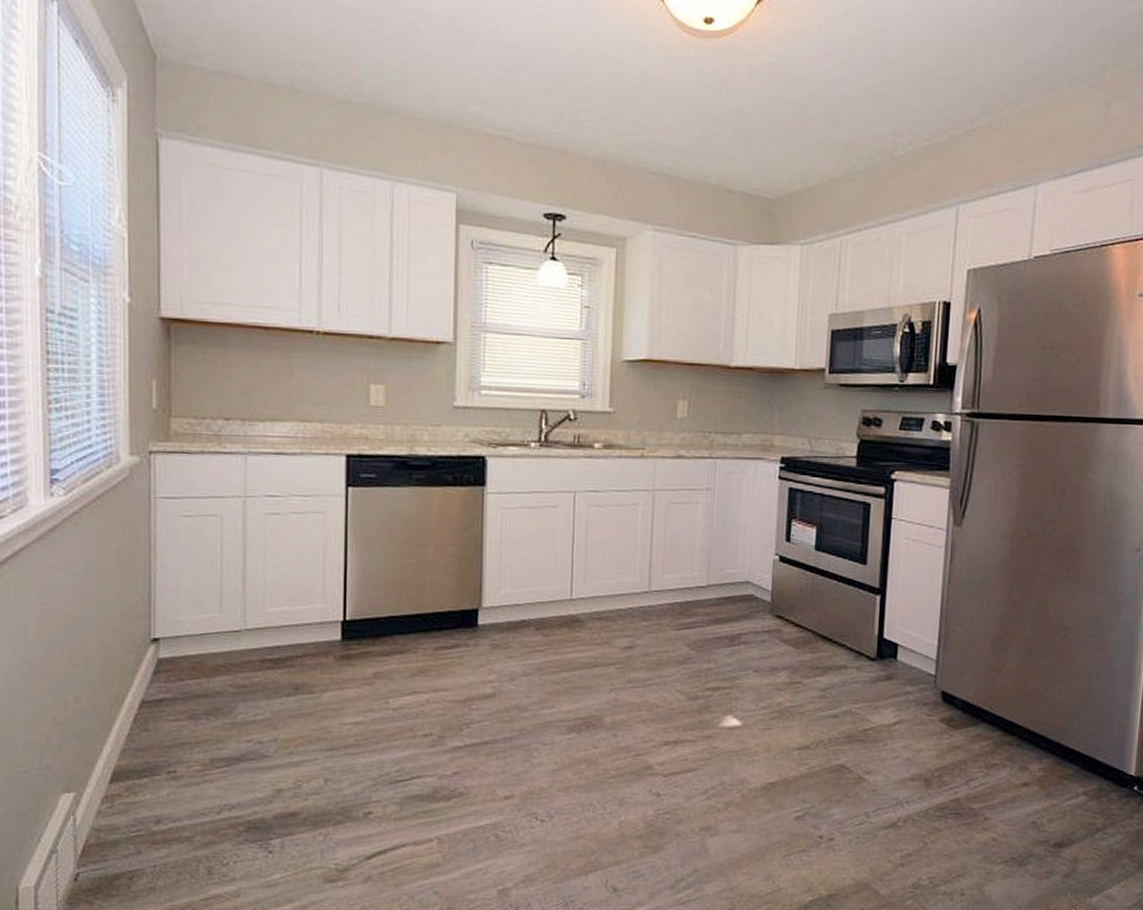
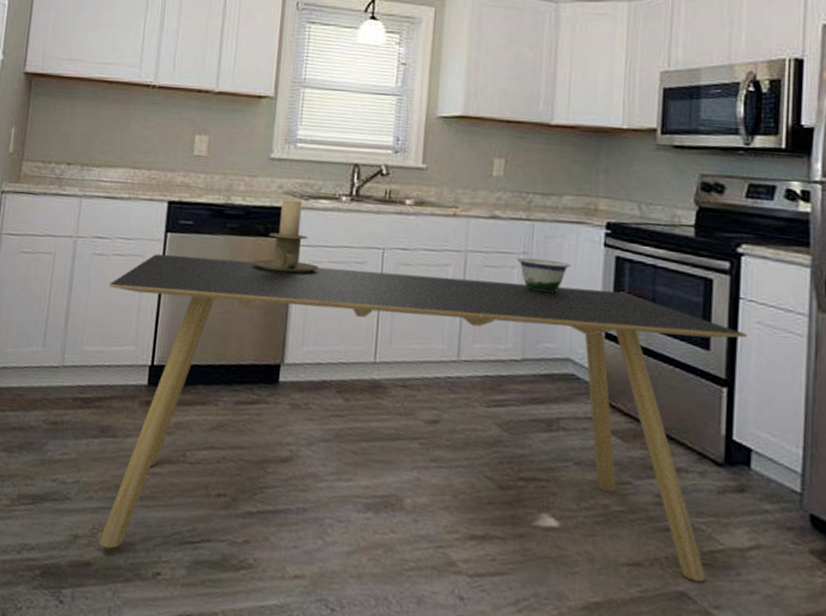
dining table: none [288,510,897,797] -> present [98,254,747,583]
candle holder: none [443,447,511,521] -> present [253,199,319,274]
bowl: none [701,493,749,524] -> present [517,257,570,293]

